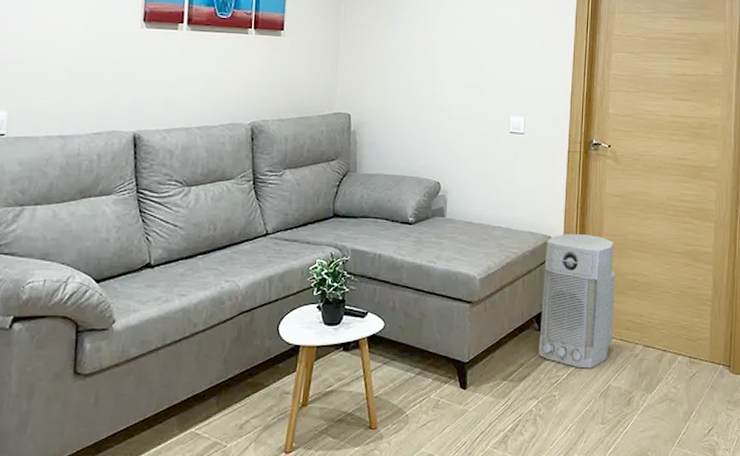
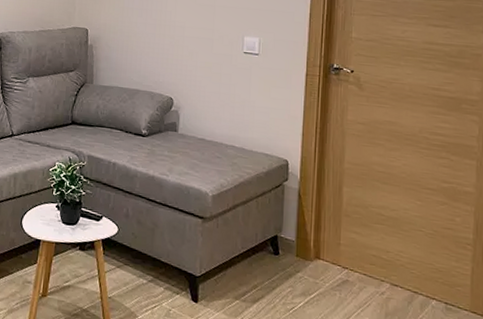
air purifier: present [538,234,616,369] -> none [273,158,359,301]

